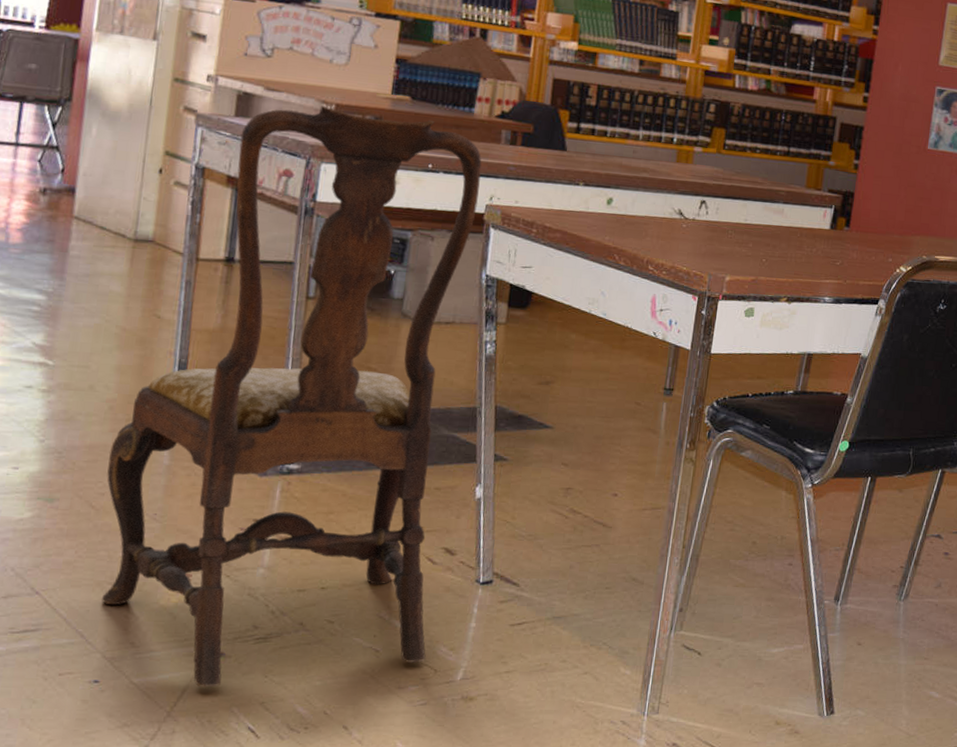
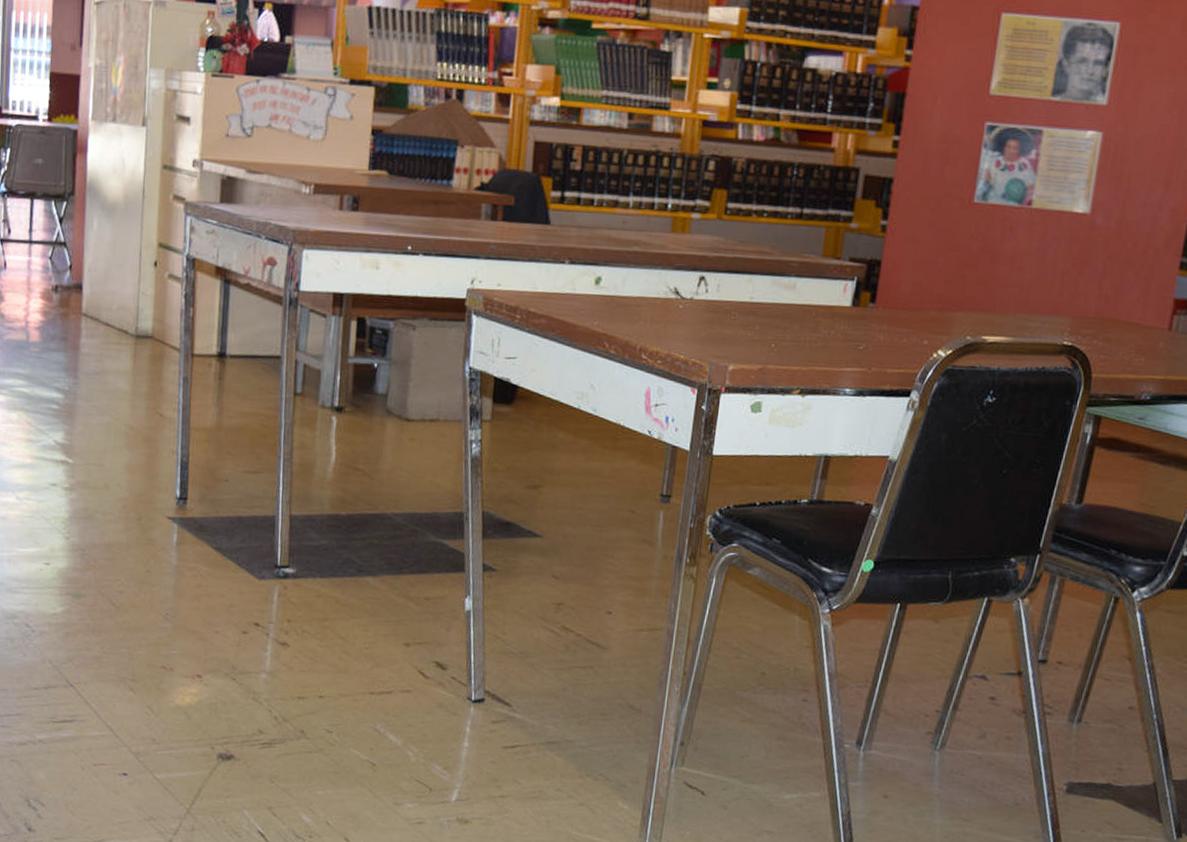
dining chair: present [102,105,482,688] -> none [124,186,462,789]

